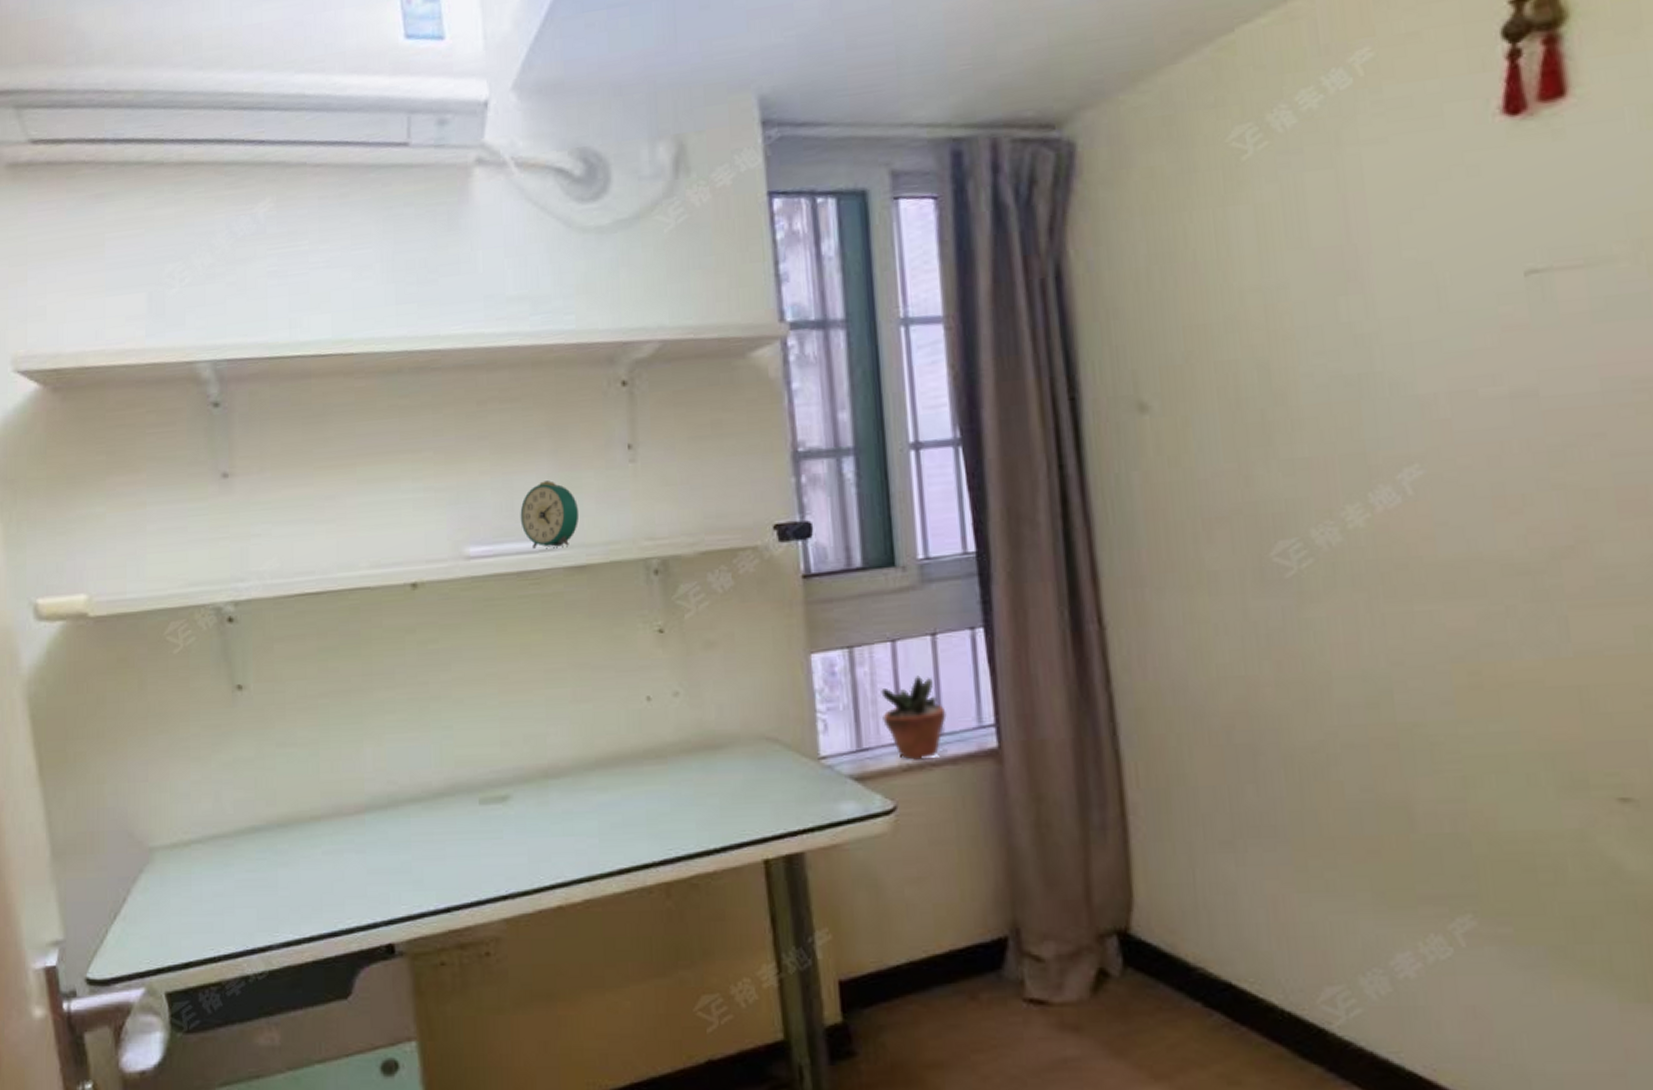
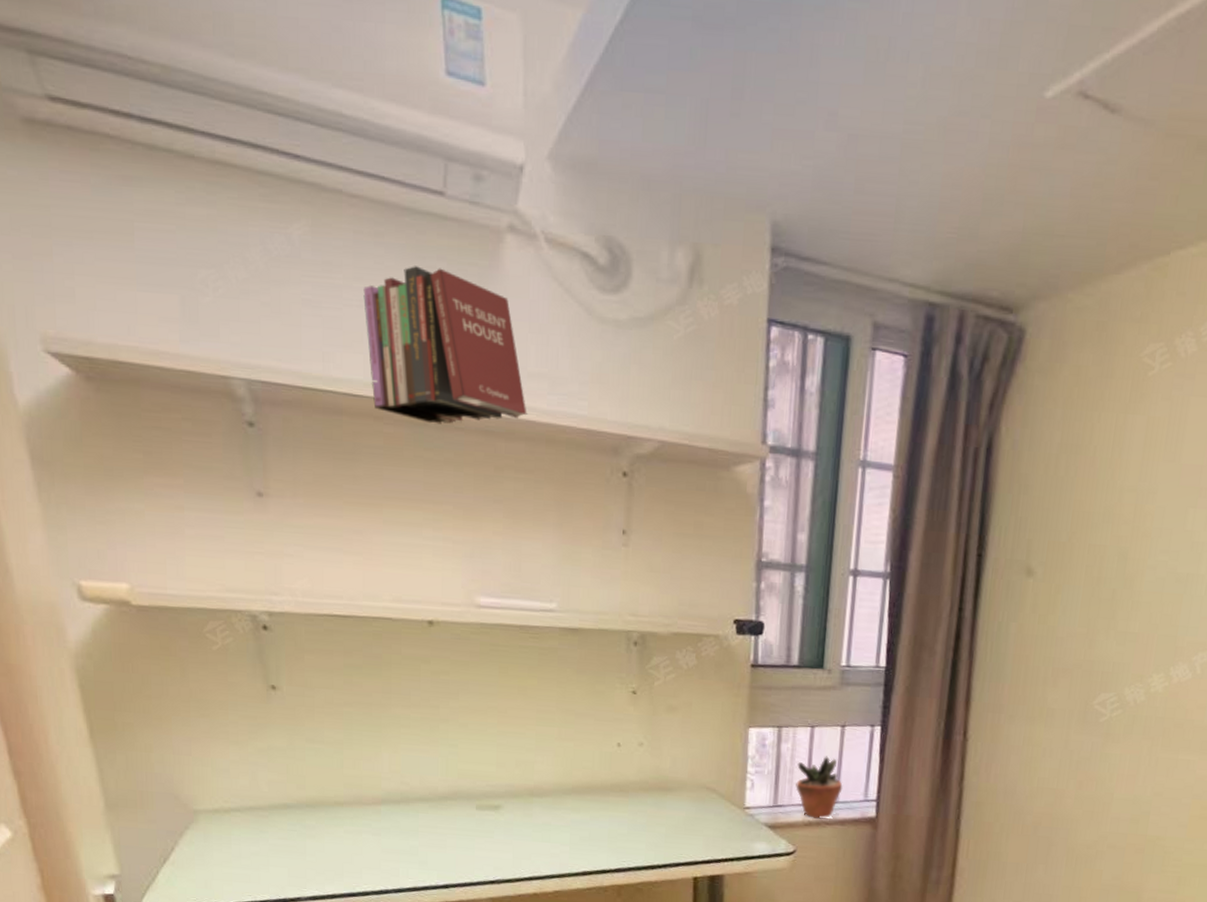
books: none [330,214,509,370] -> present [363,266,527,424]
alarm clock: present [520,481,580,549] -> none [526,550,577,610]

